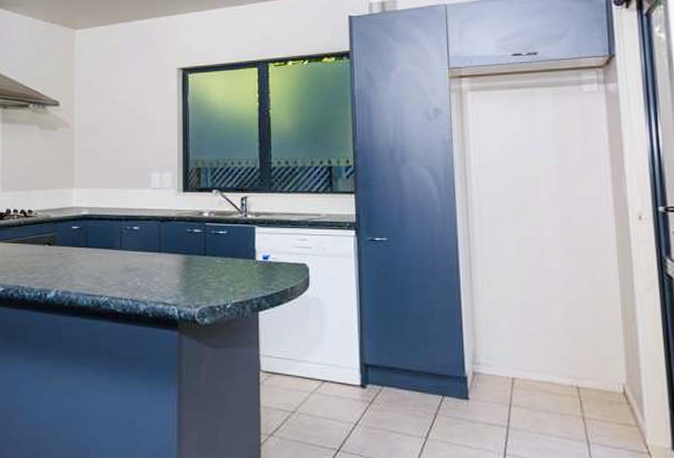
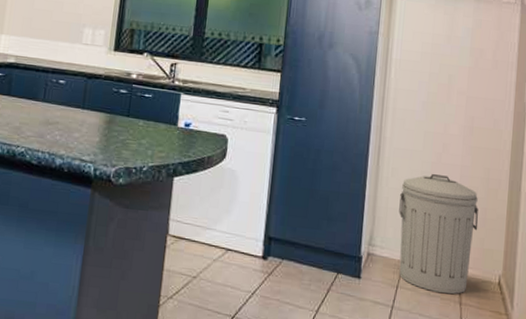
trash can: none [500,282,592,409] -> present [399,174,478,294]

